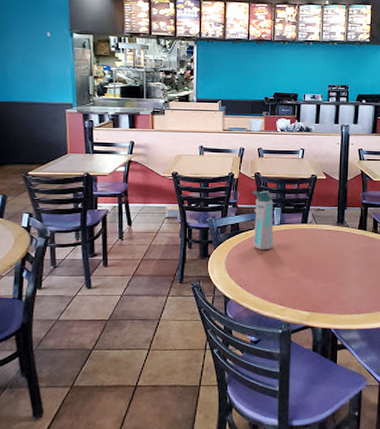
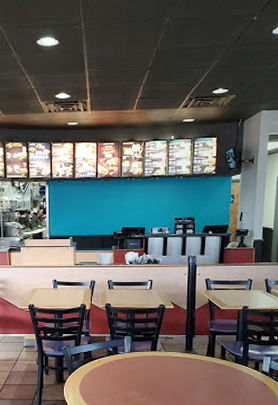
water bottle: present [252,191,274,249] -> none [103,321,125,376]

